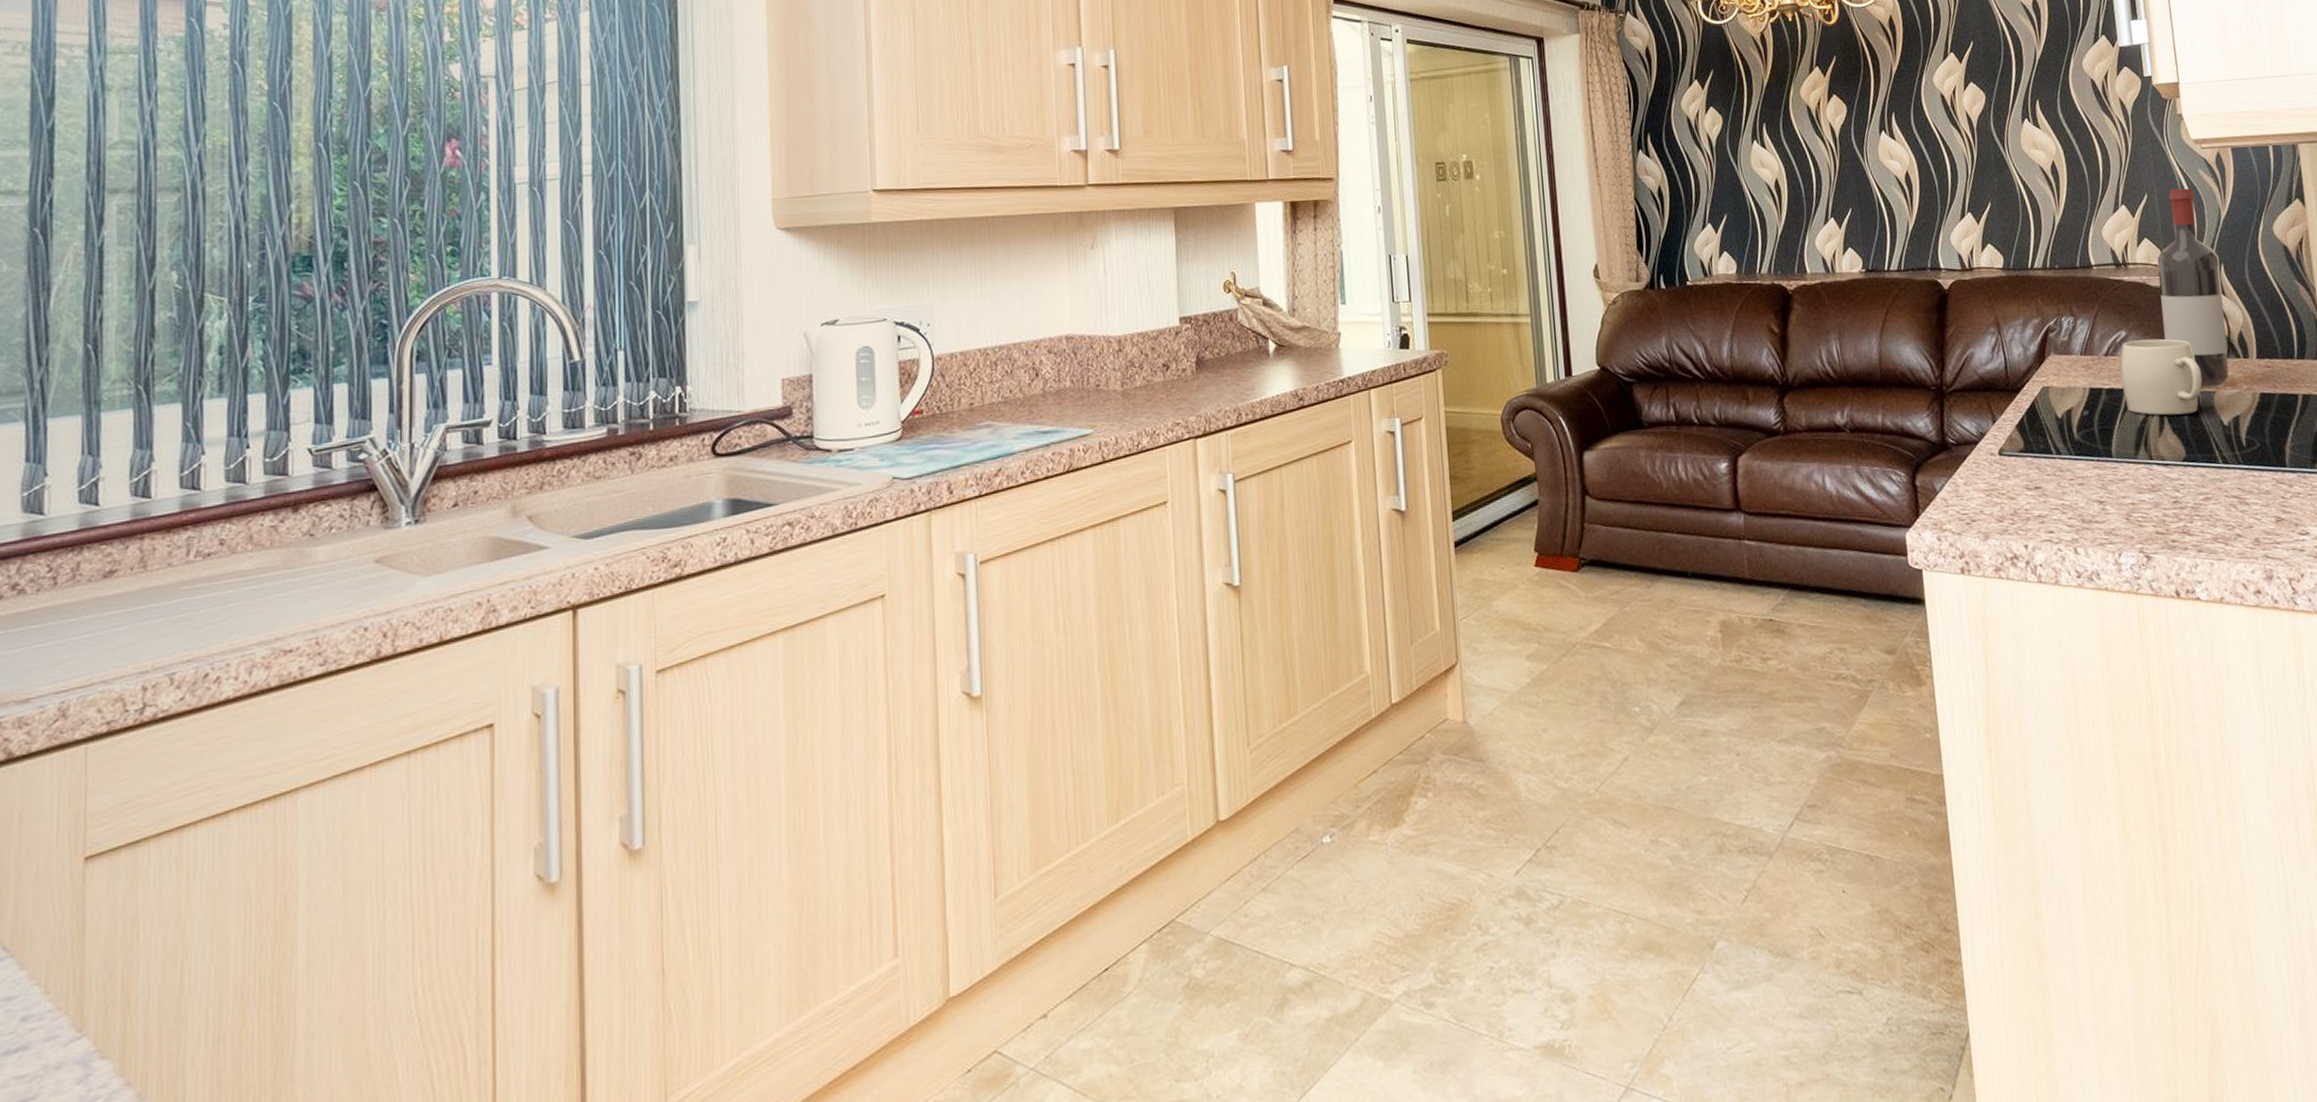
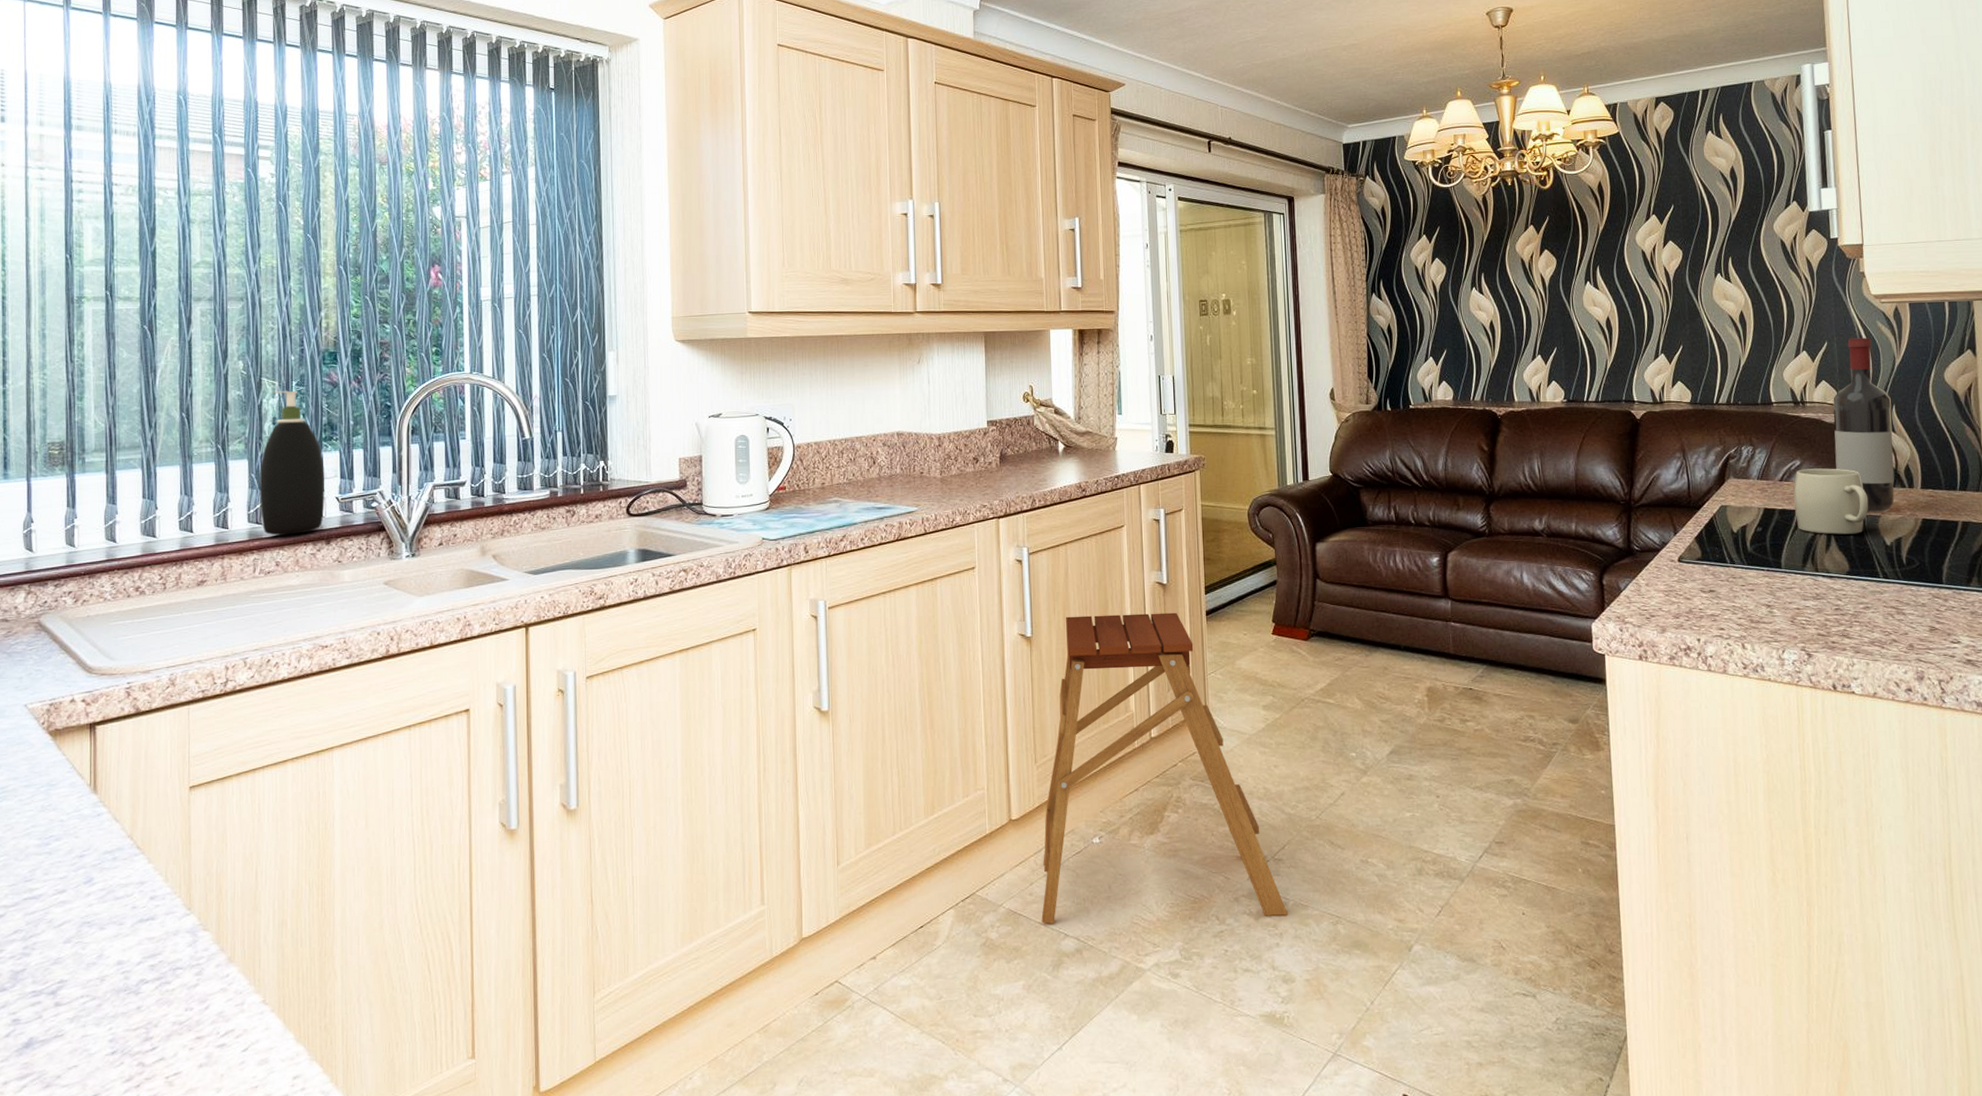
soap dispenser: none [197,308,293,505] -> present [259,390,325,536]
step ladder: none [1259,545,1565,953] -> present [1041,612,1288,925]

